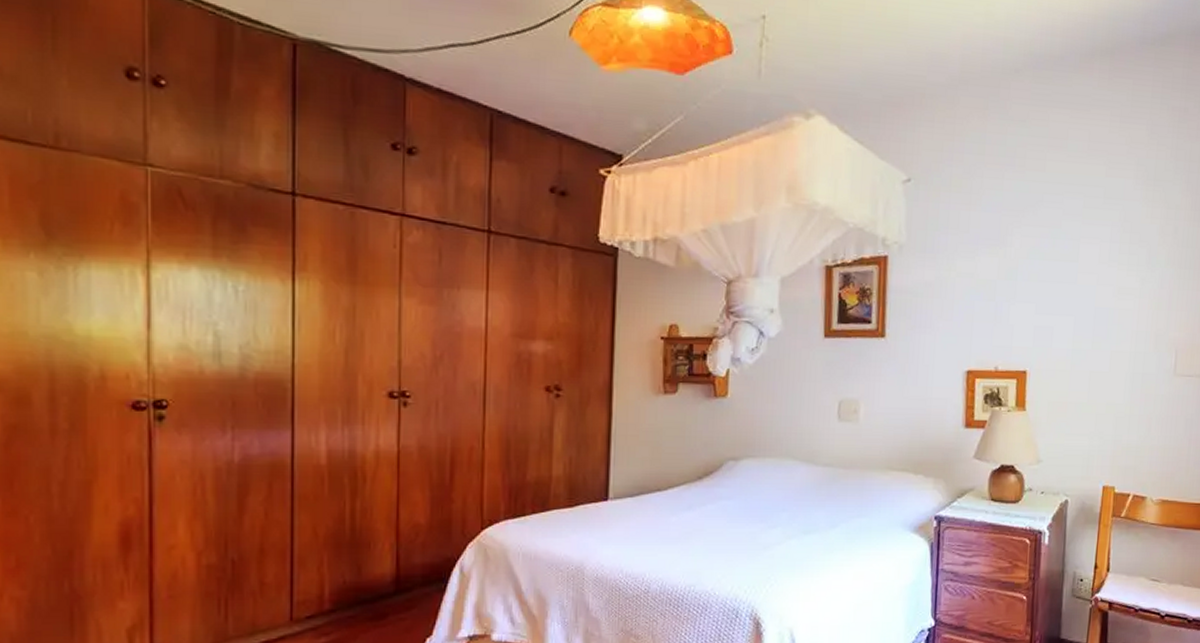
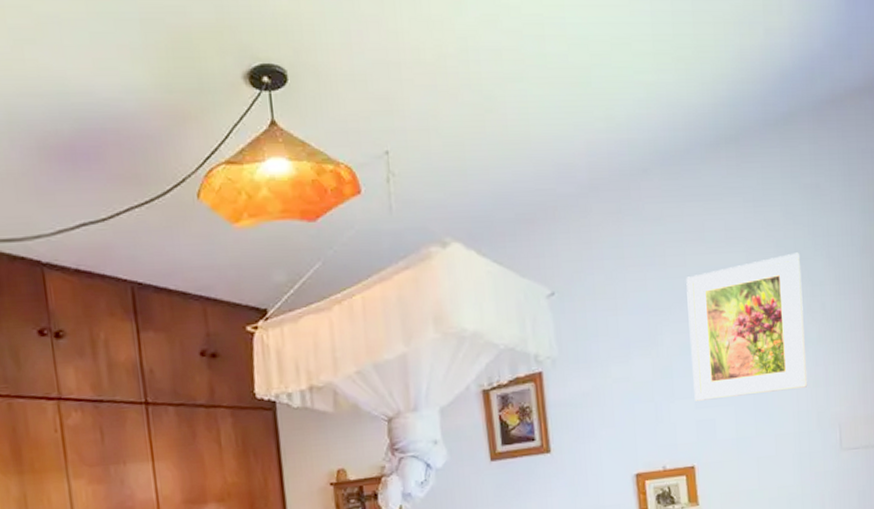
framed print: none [1035,173,1160,309] -> present [686,252,808,401]

